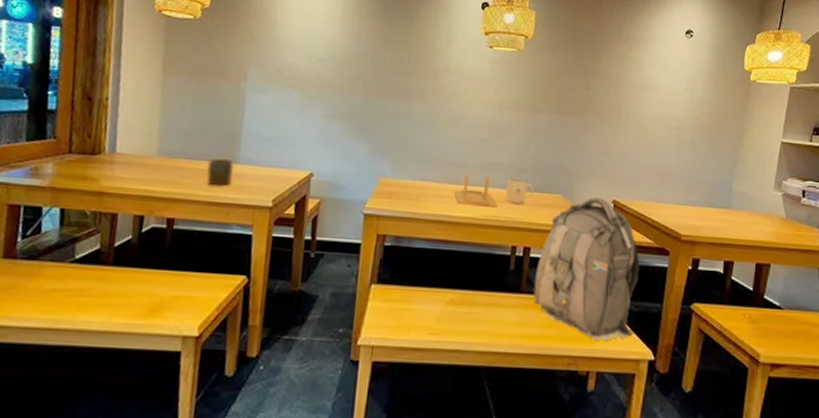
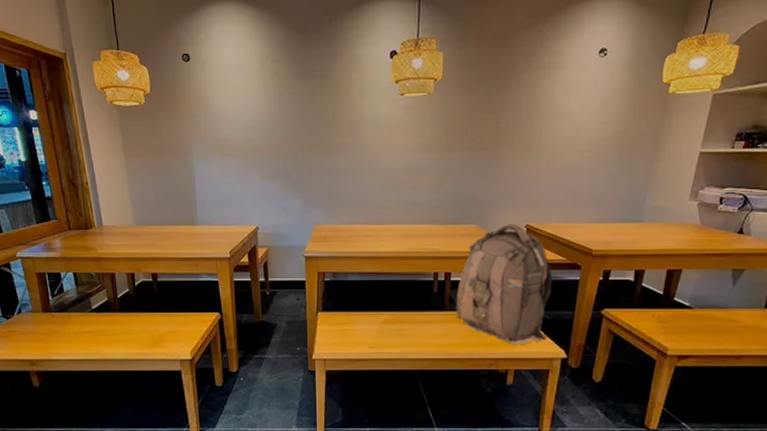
mug: present [206,158,234,186] -> none [173,223,195,245]
napkin holder: present [454,174,498,208] -> none [380,214,419,242]
mug: present [505,177,535,204] -> none [426,214,452,236]

